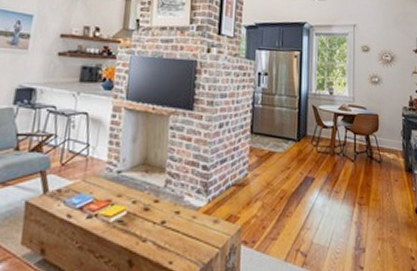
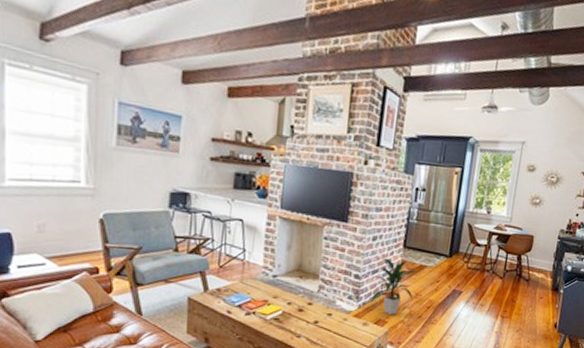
indoor plant: none [221,145,268,209] -> present [371,257,419,315]

